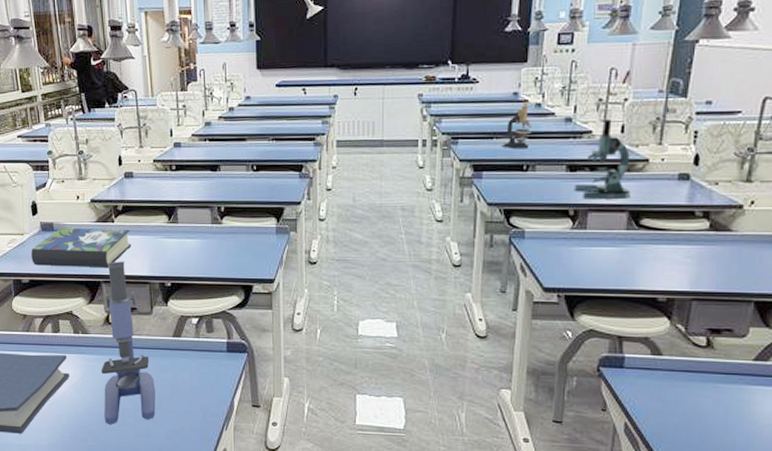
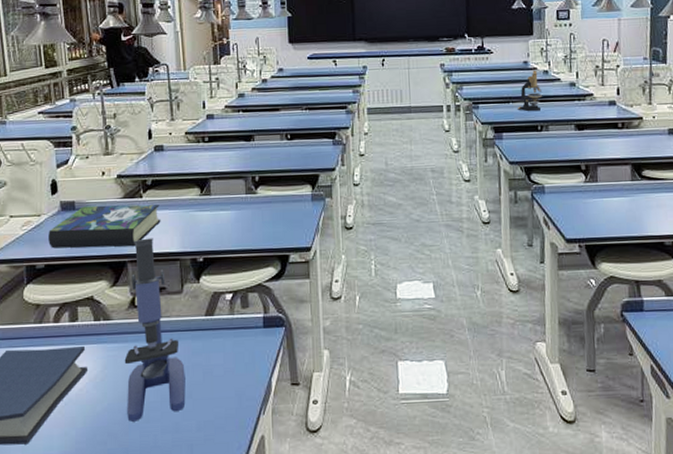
microscope: present [574,119,631,199] -> none [583,83,631,155]

